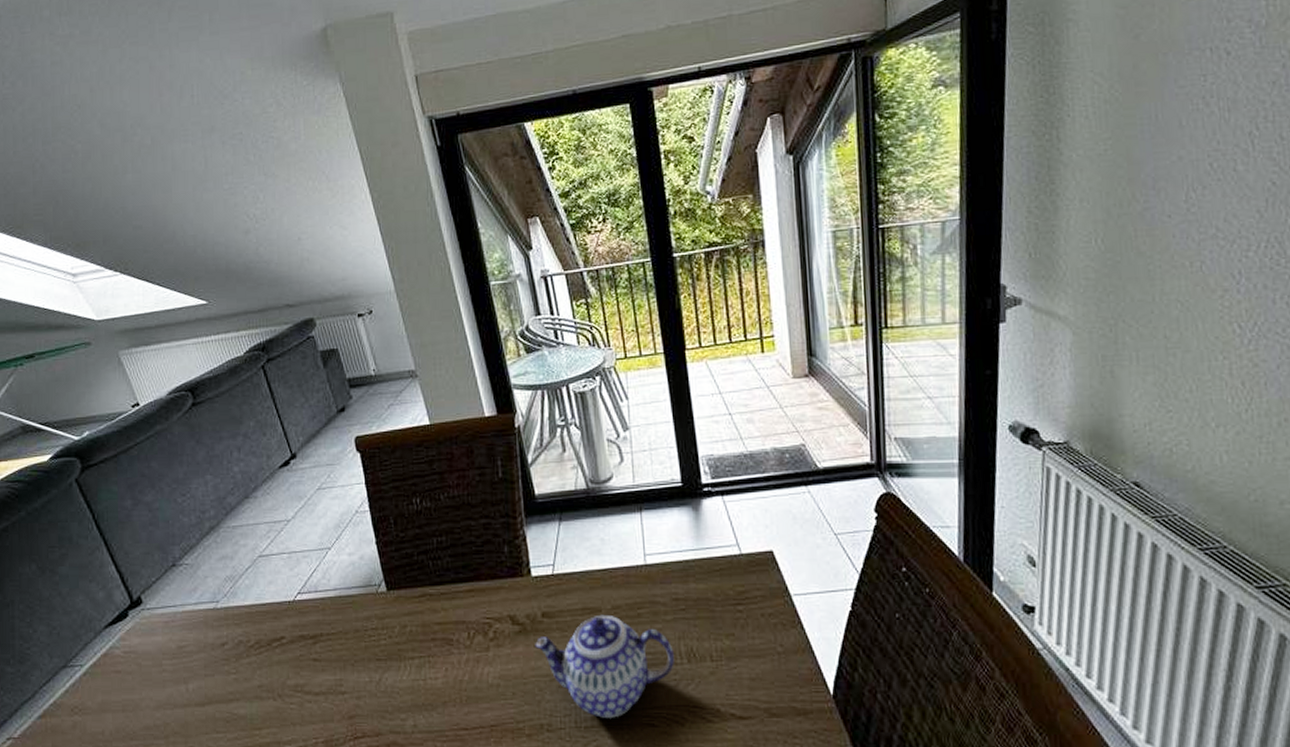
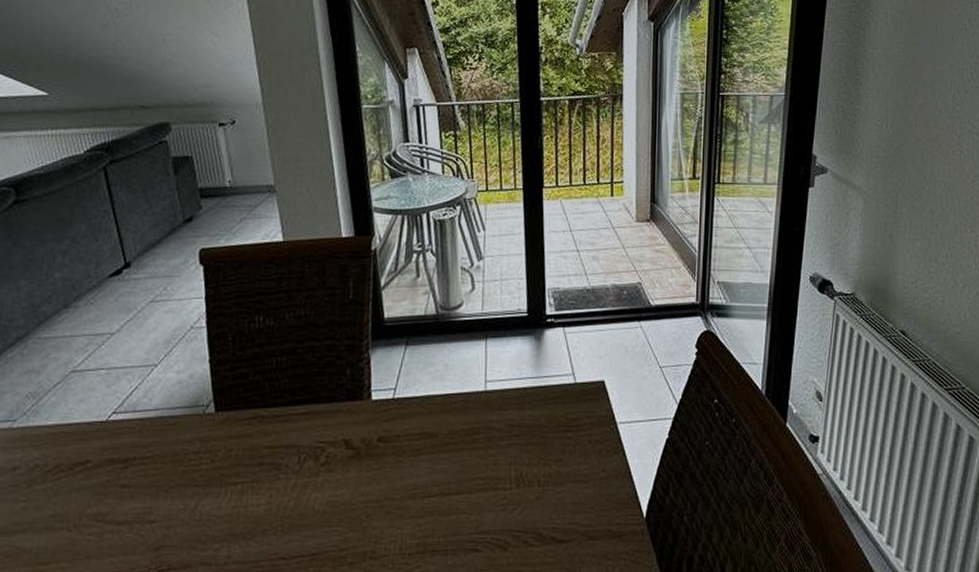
teapot: present [535,614,674,718] -> none [367,439,504,544]

